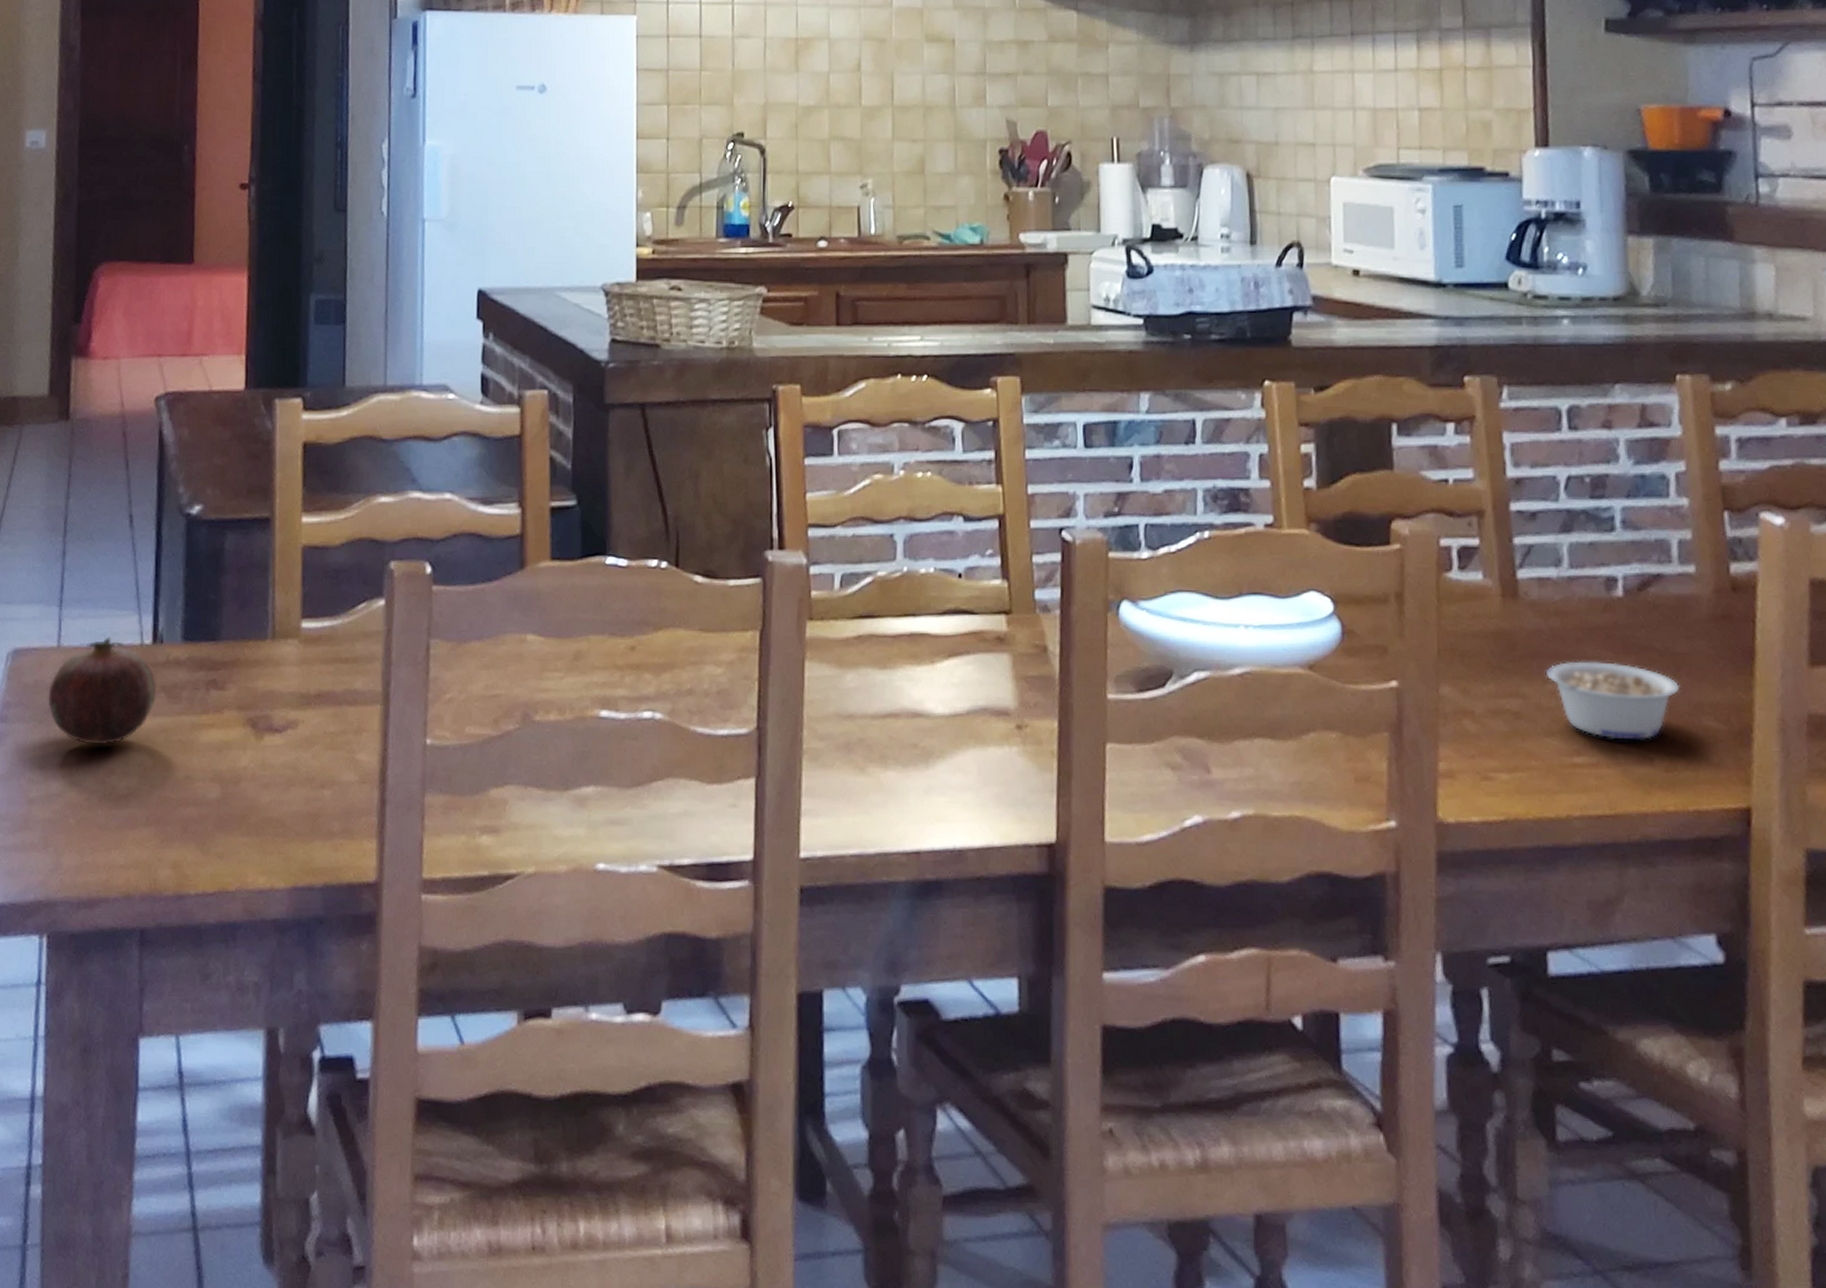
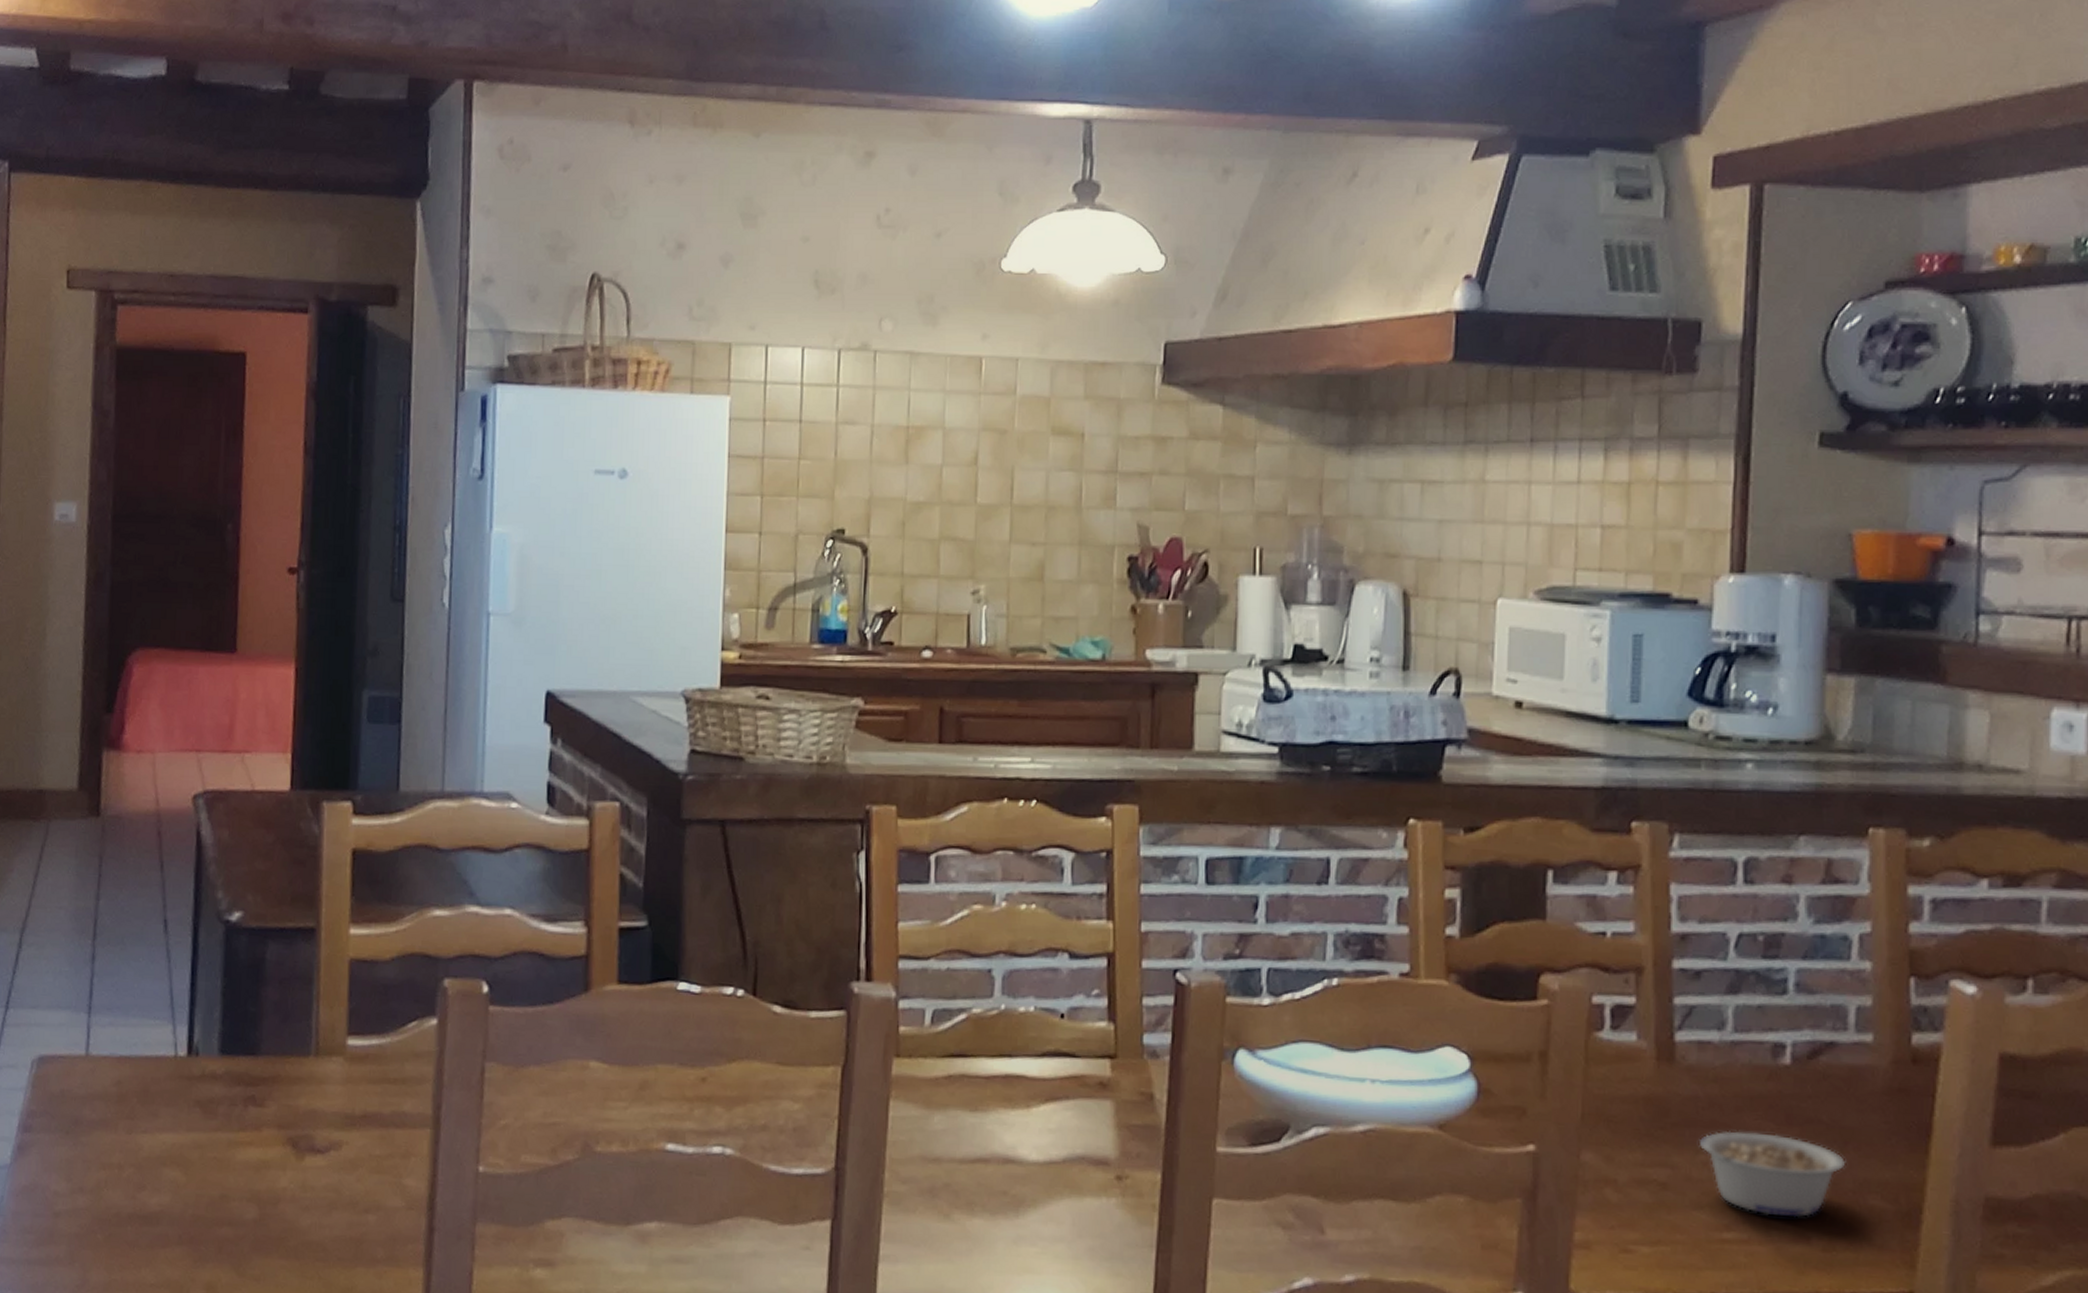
fruit: present [48,637,157,745] -> none [75,1047,192,1160]

